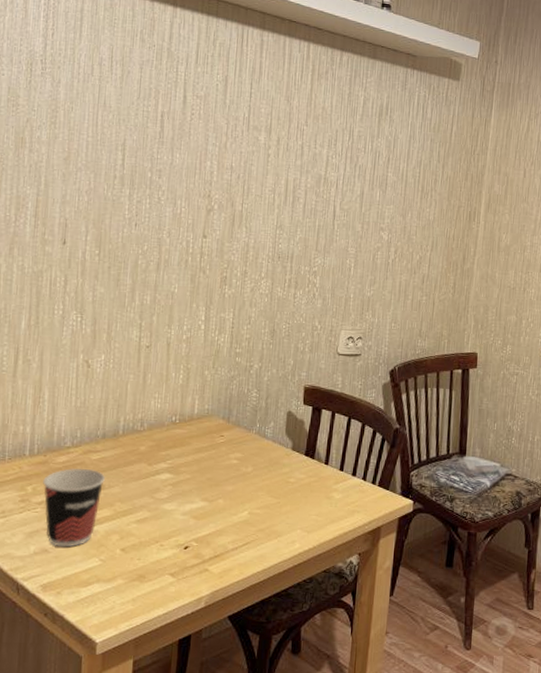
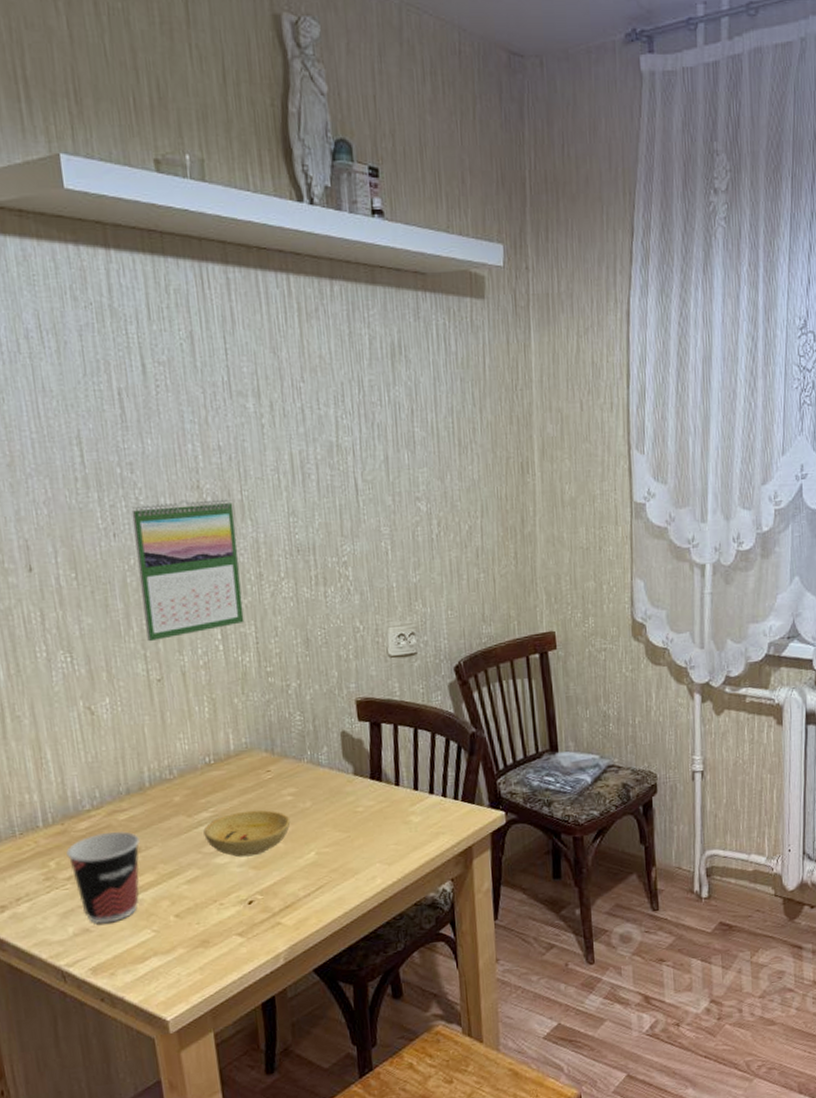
calendar: none [145,204,234,314] -> present [131,499,245,642]
bowl: none [159,467,233,507] -> present [203,810,291,858]

